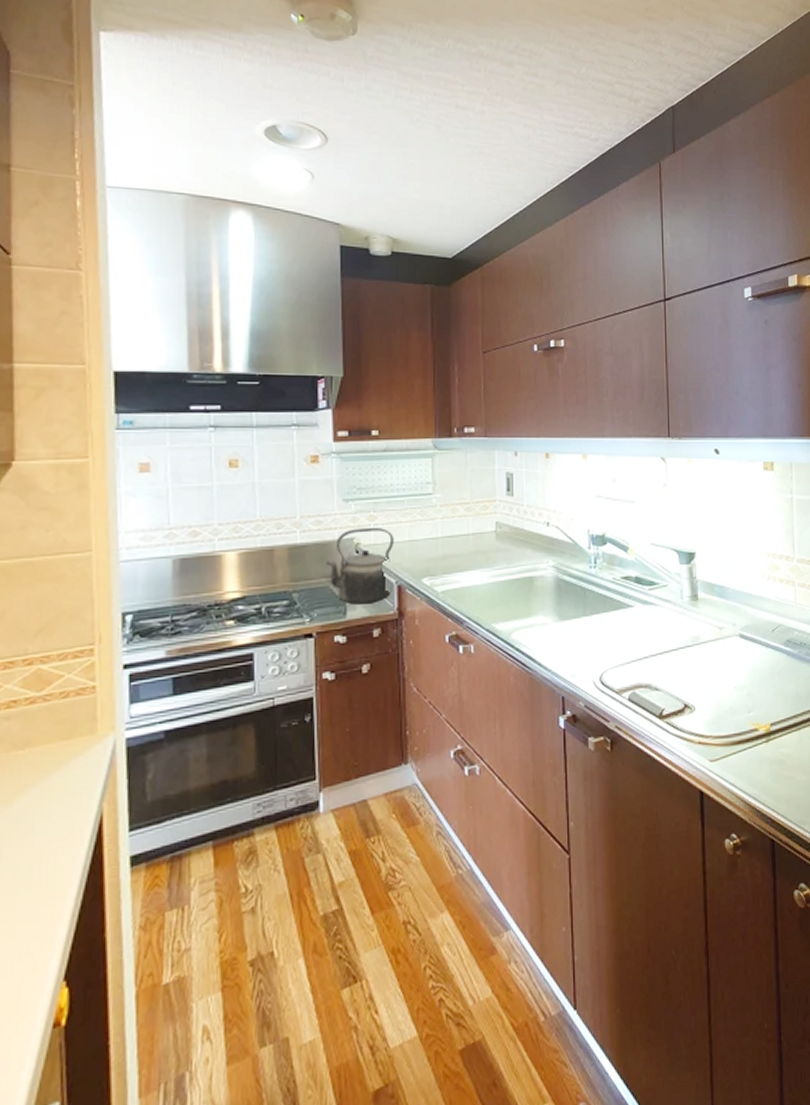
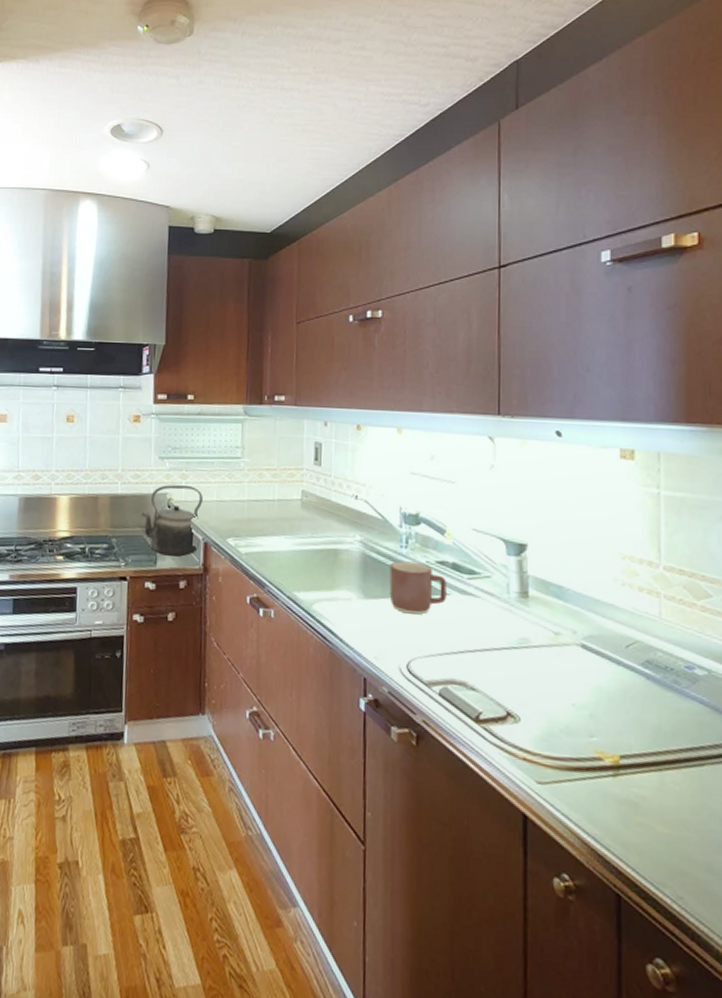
mug: none [581,580,631,630] -> present [389,561,447,615]

